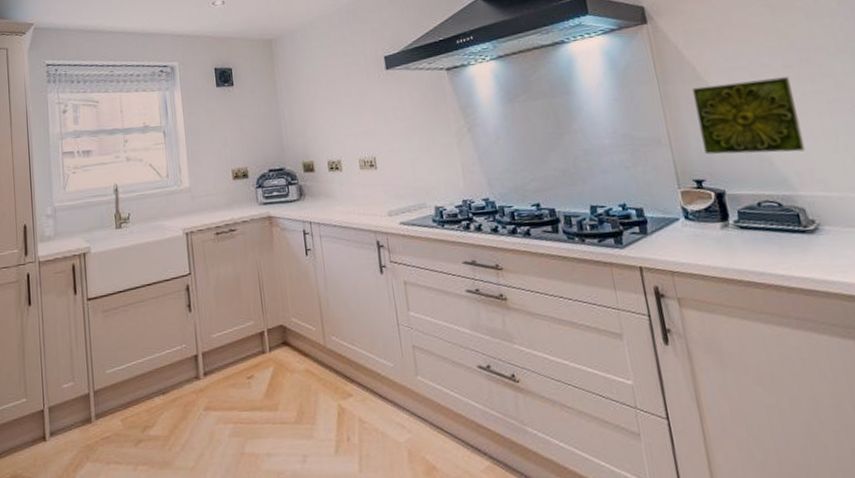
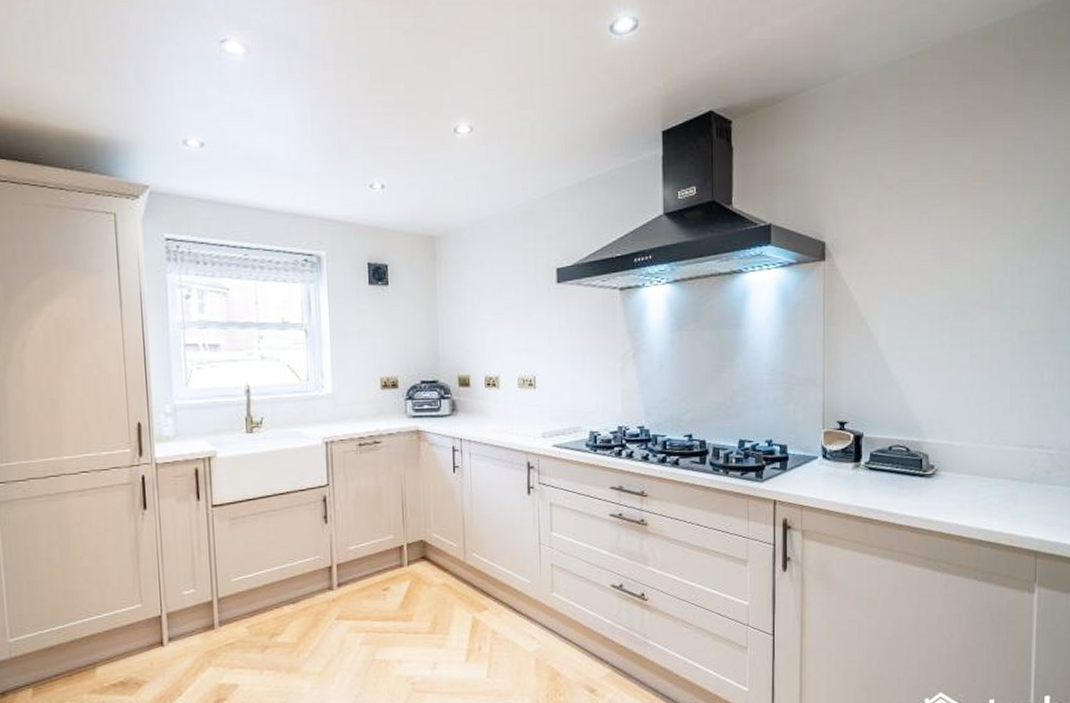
decorative tile: present [691,77,806,155] -> none [853,328,943,401]

